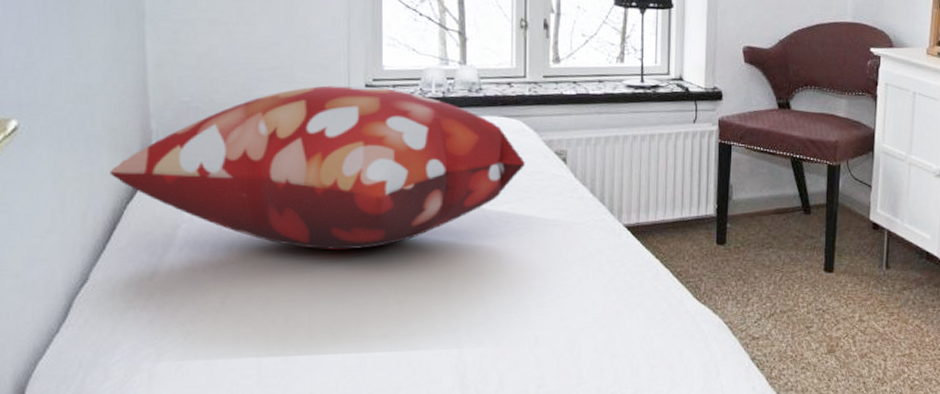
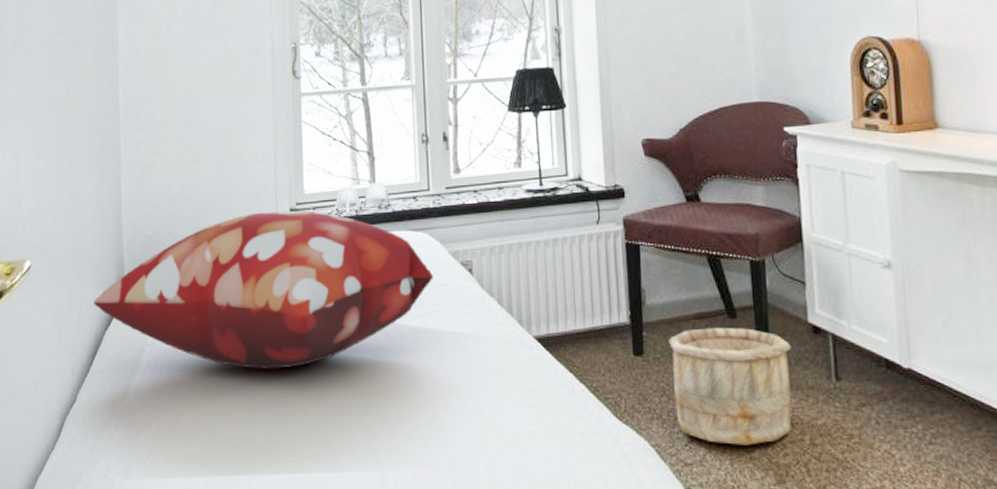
wooden bucket: none [749,221,854,322] -> present [669,327,792,445]

